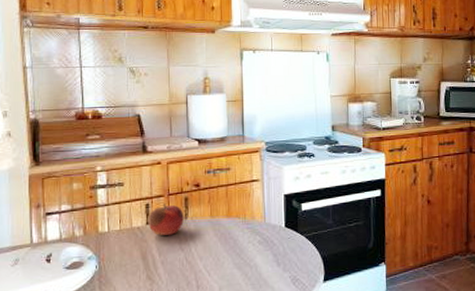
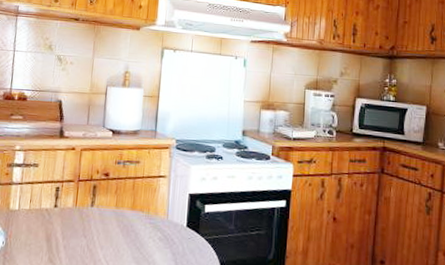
fruit: present [148,203,184,235] -> none [56,188,91,220]

